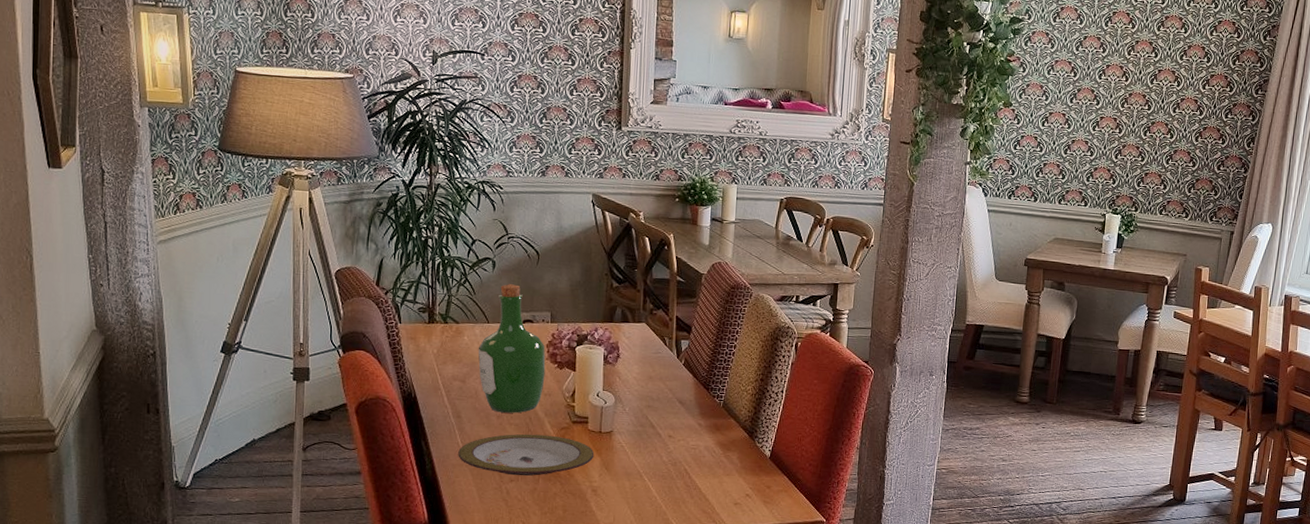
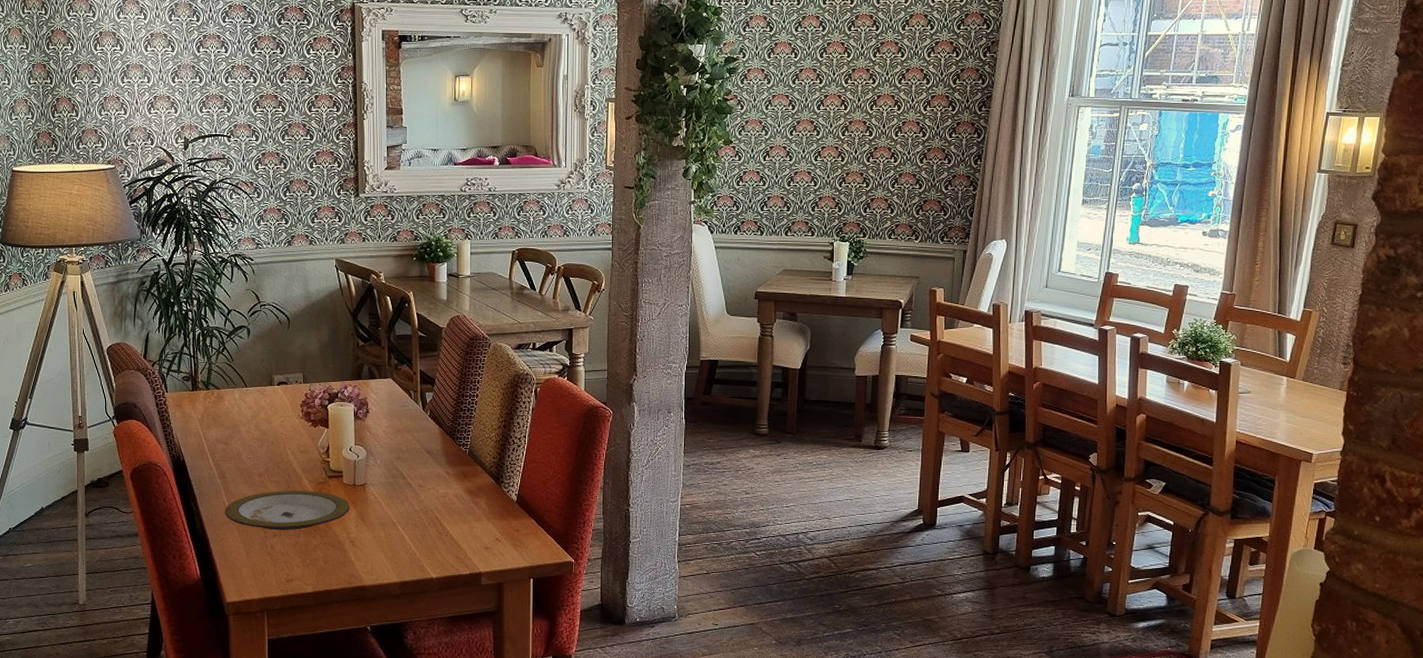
wine bottle: present [478,284,546,413] -> none [238,349,301,471]

